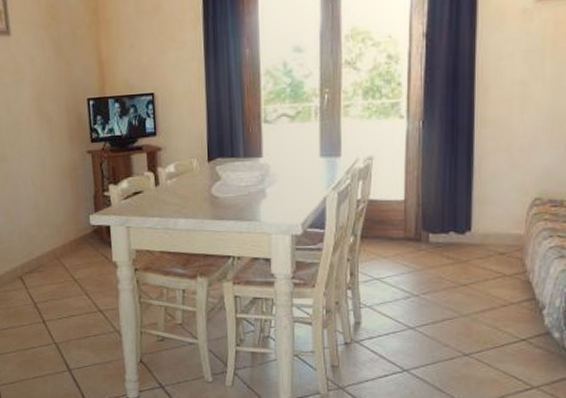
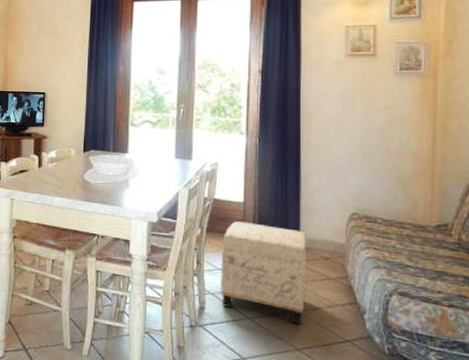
ottoman: none [378,222,479,328] -> present [221,221,307,324]

